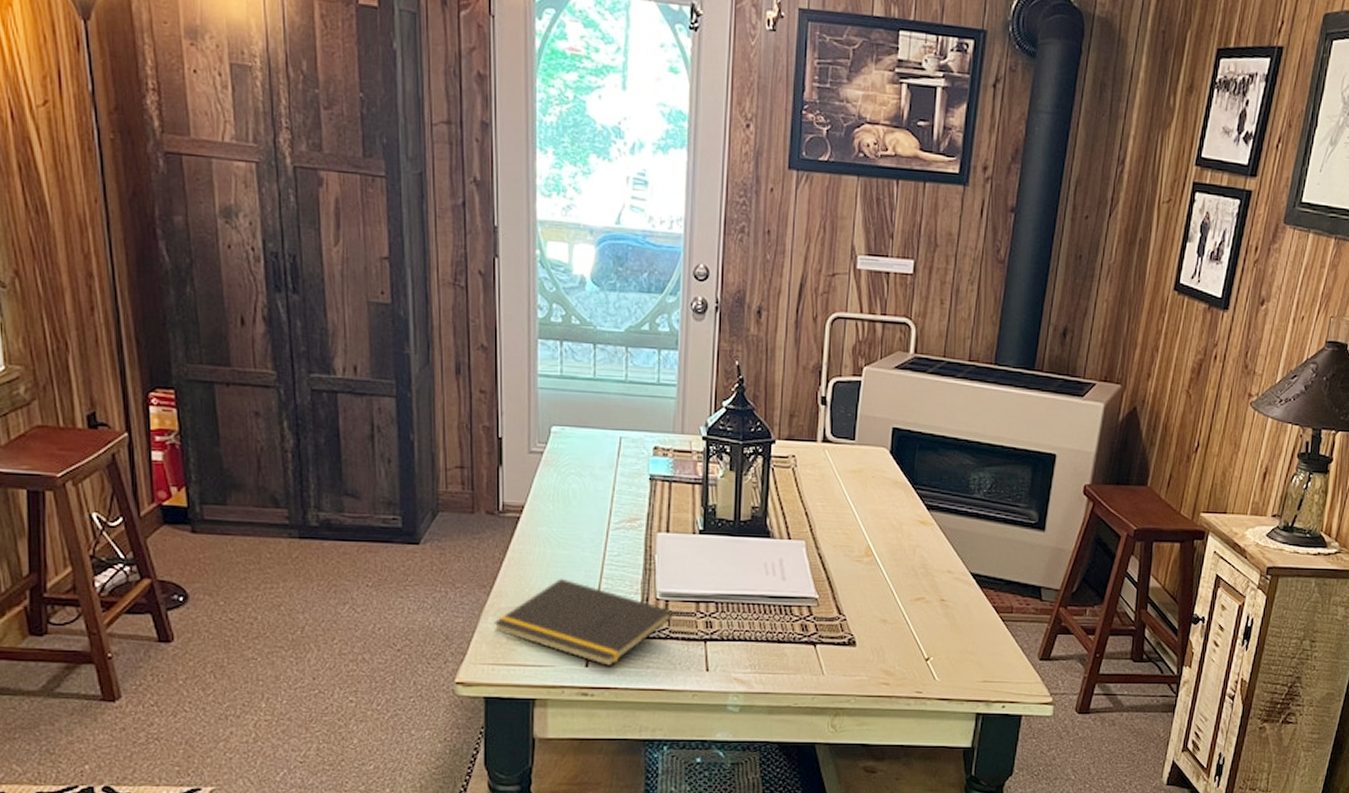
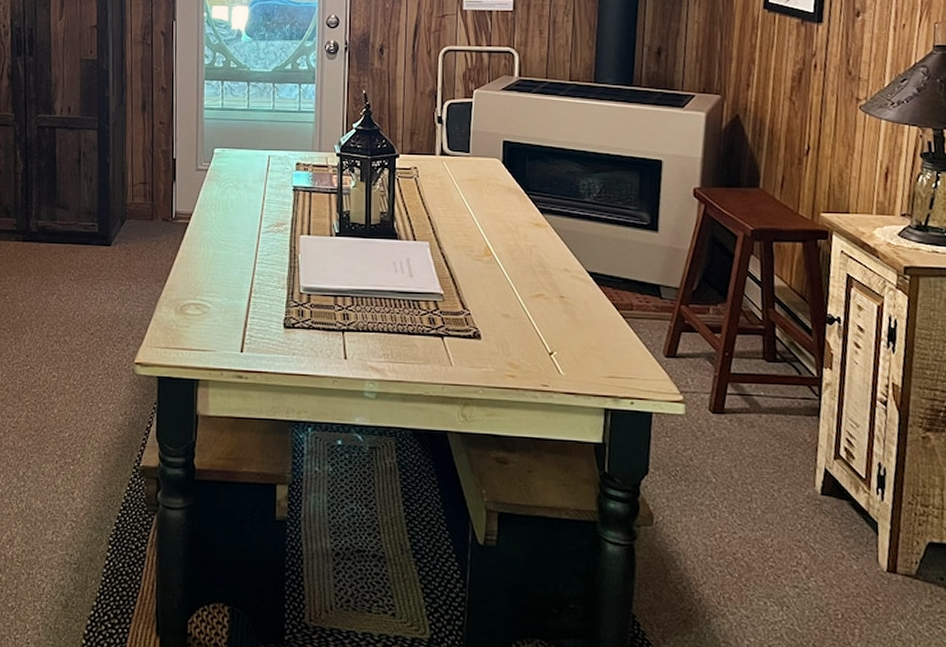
notepad: present [493,578,673,667] -> none [166,274,314,353]

